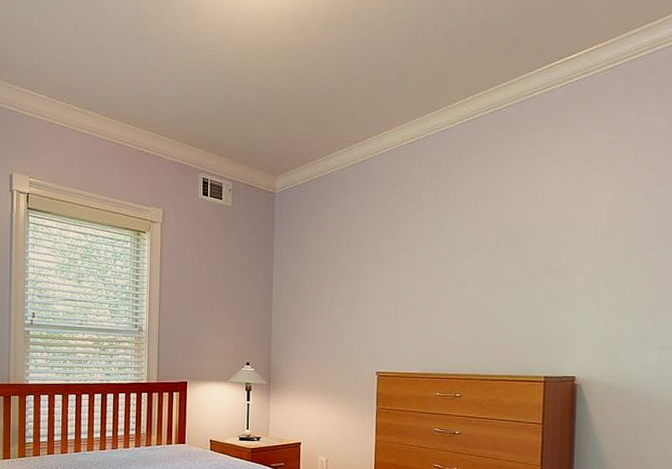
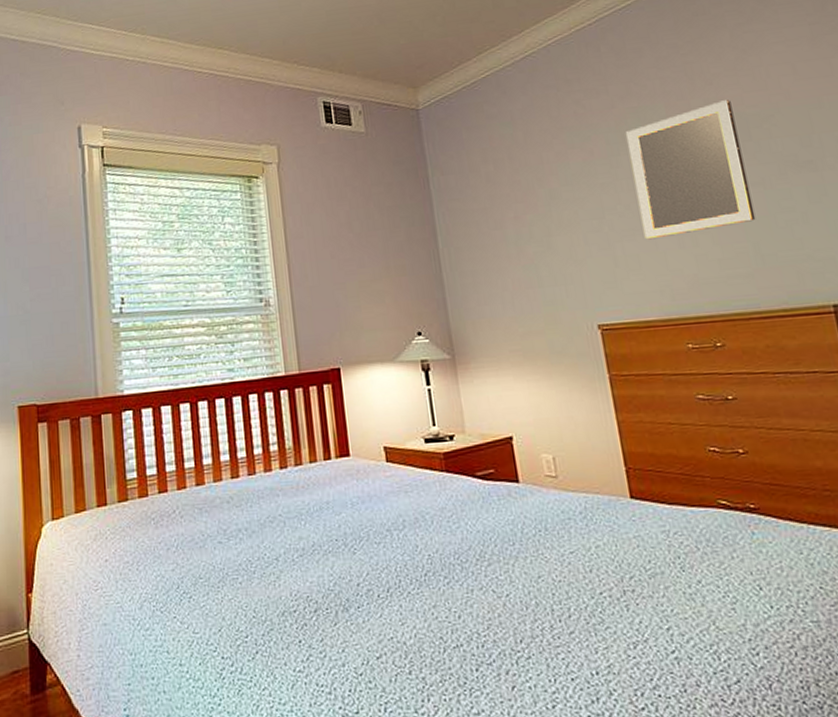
home mirror: none [423,214,510,314] -> present [625,100,756,240]

